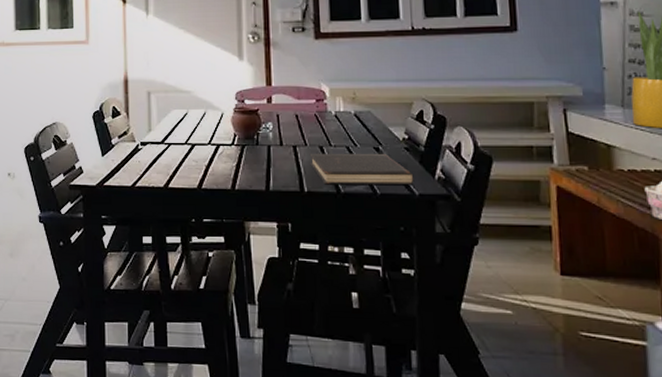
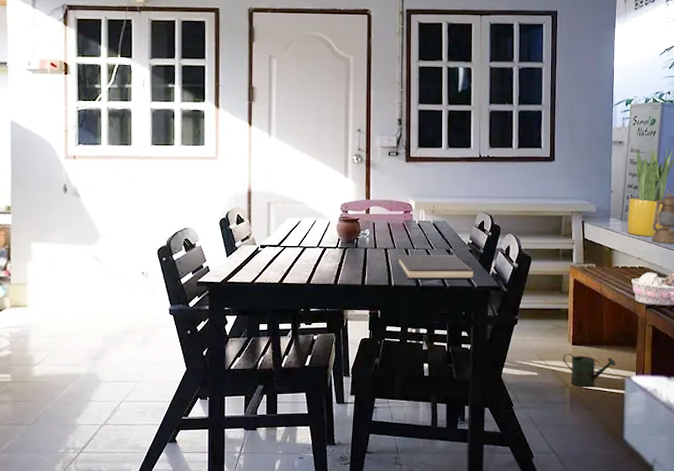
watering can: none [548,287,630,334] -> present [563,354,616,387]

